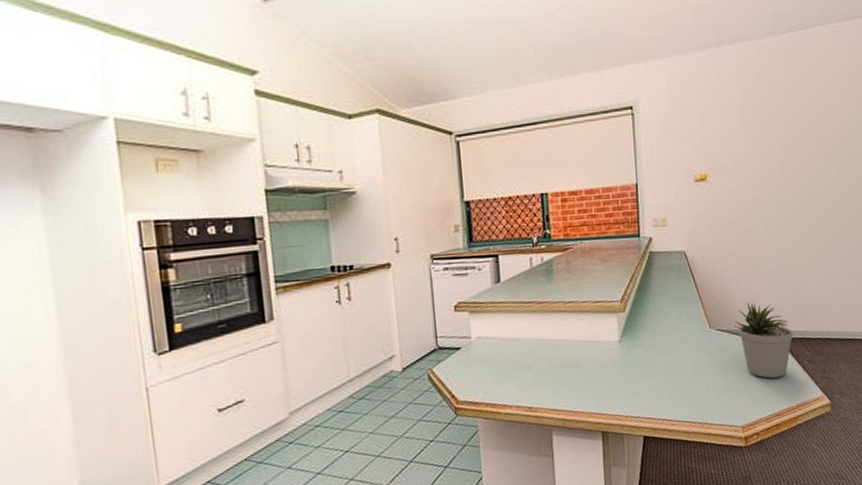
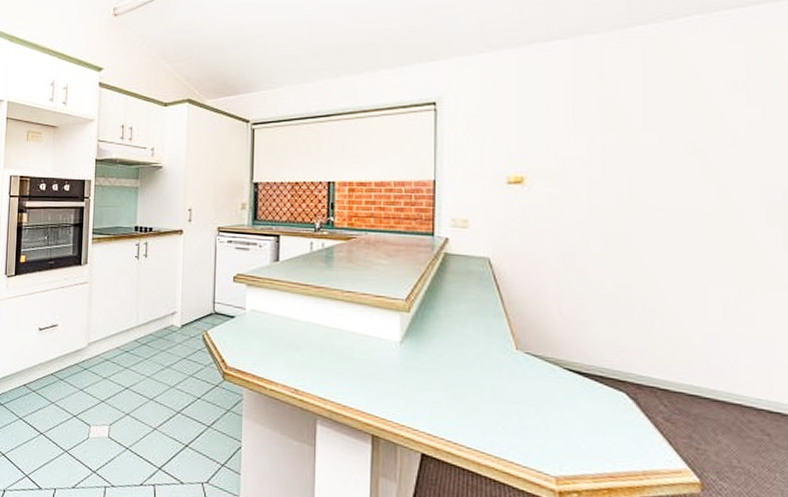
potted plant: present [733,301,793,379] -> none [550,328,640,430]

